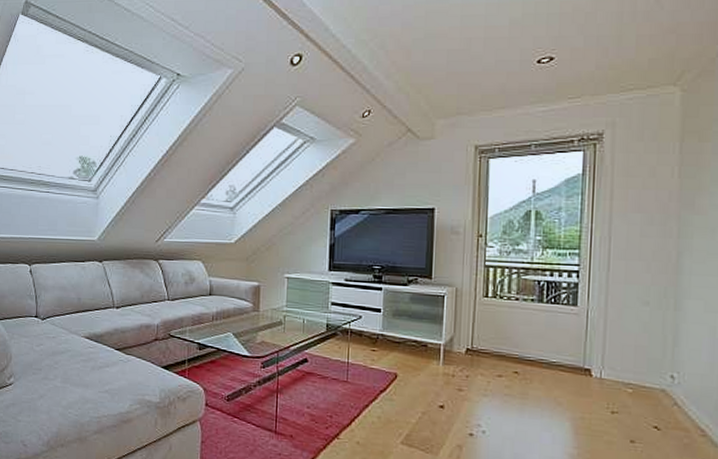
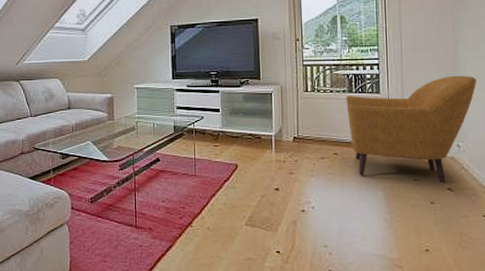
armchair: none [534,291,704,419] -> present [346,75,477,183]

